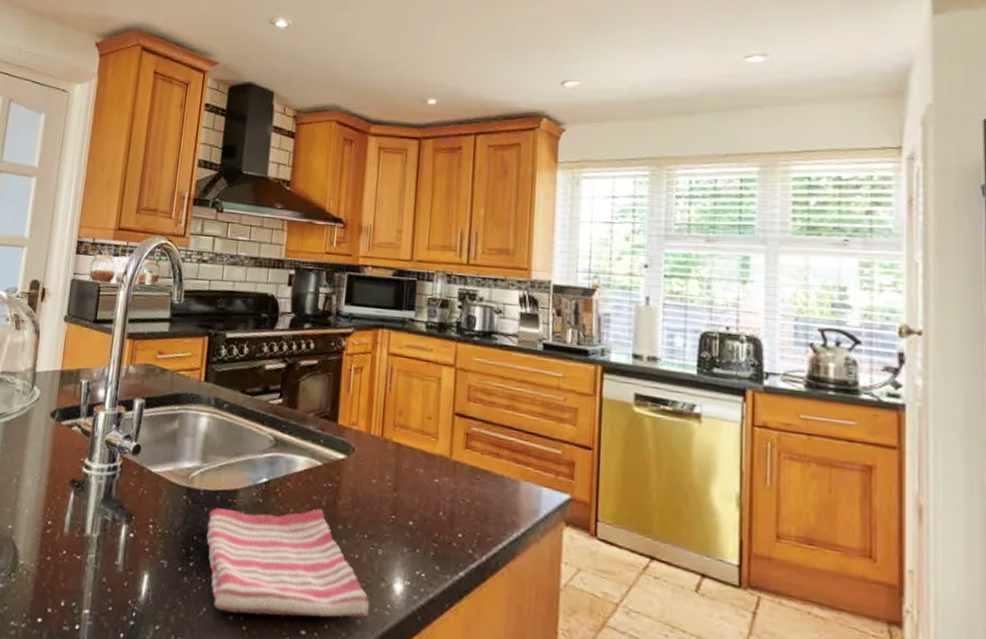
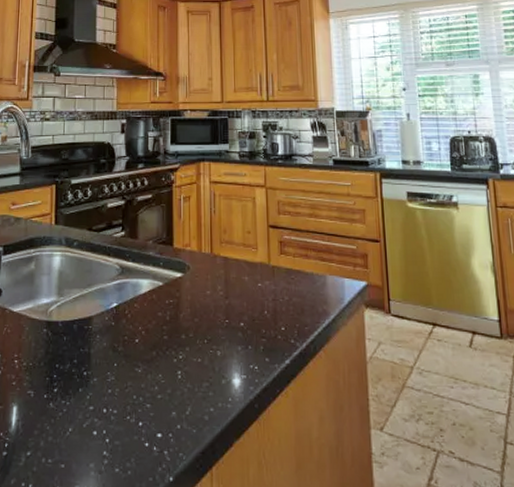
dish towel: present [206,508,369,618] -> none [66,323,214,428]

